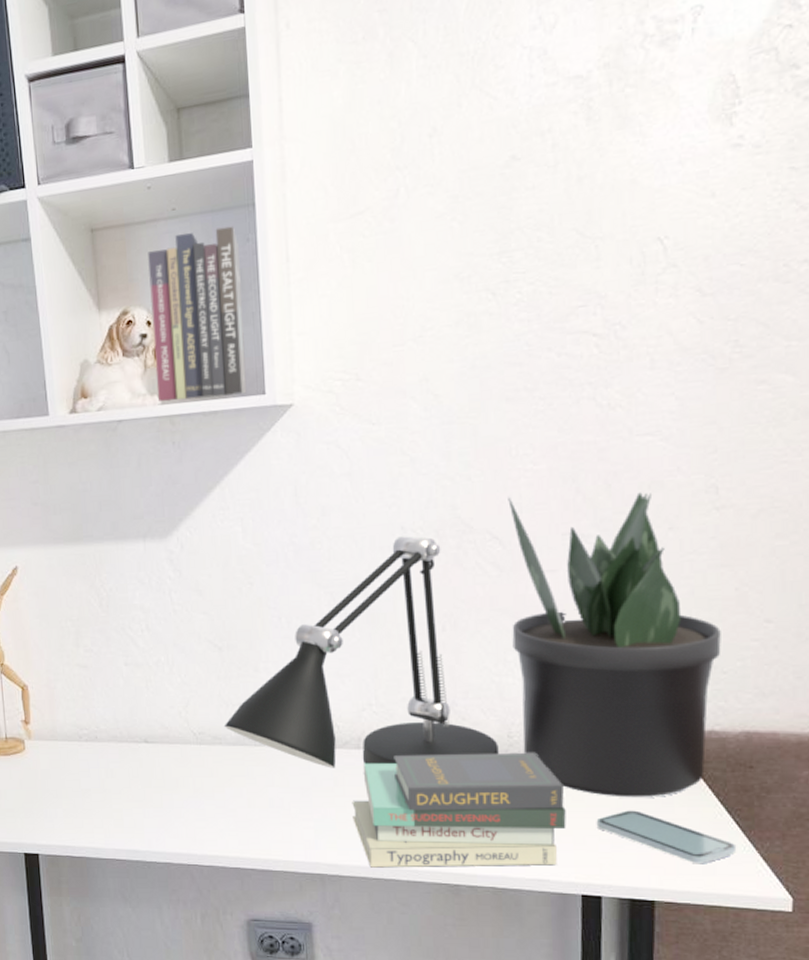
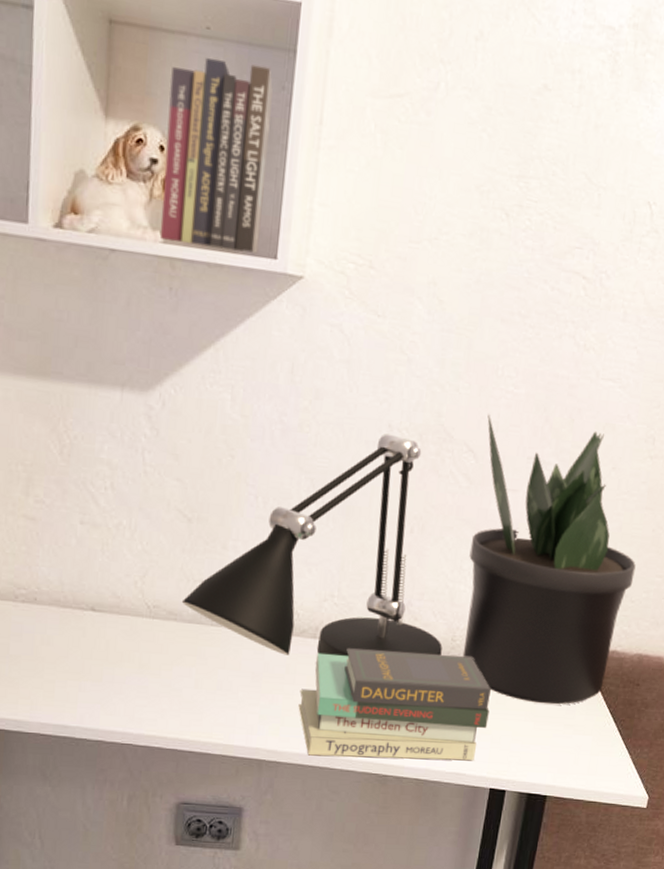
smartphone: present [596,810,737,863] -> none [512,715,616,765]

